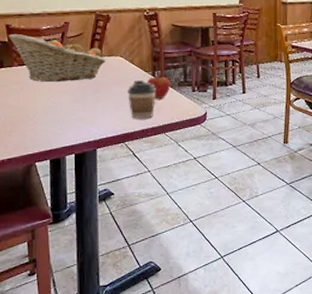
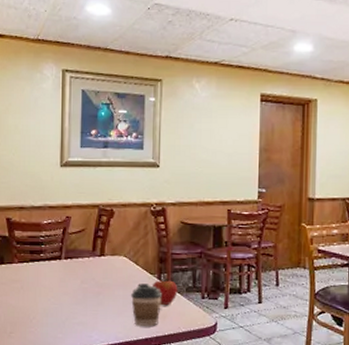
fruit basket: present [7,34,106,82] -> none [8,228,109,282]

